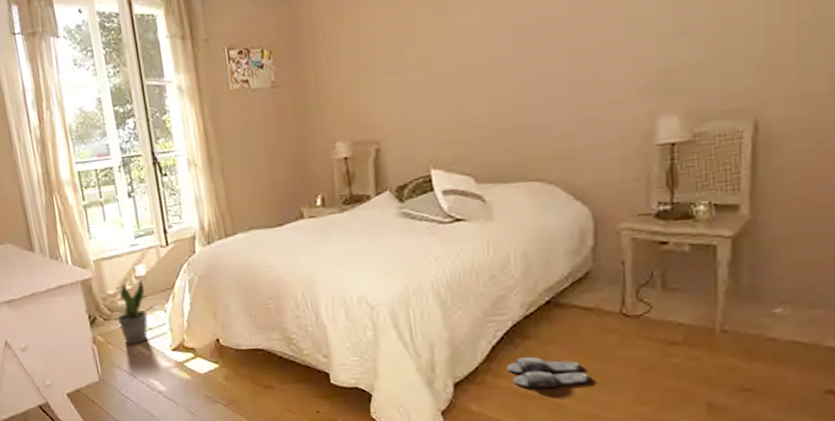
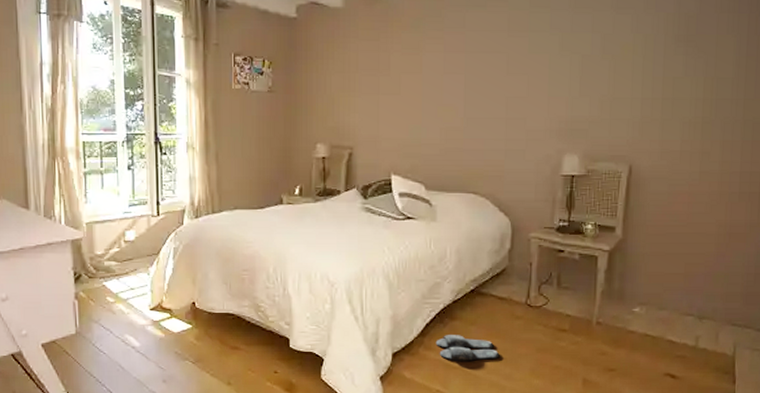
potted plant: present [116,279,148,345] -> none [101,243,132,303]

